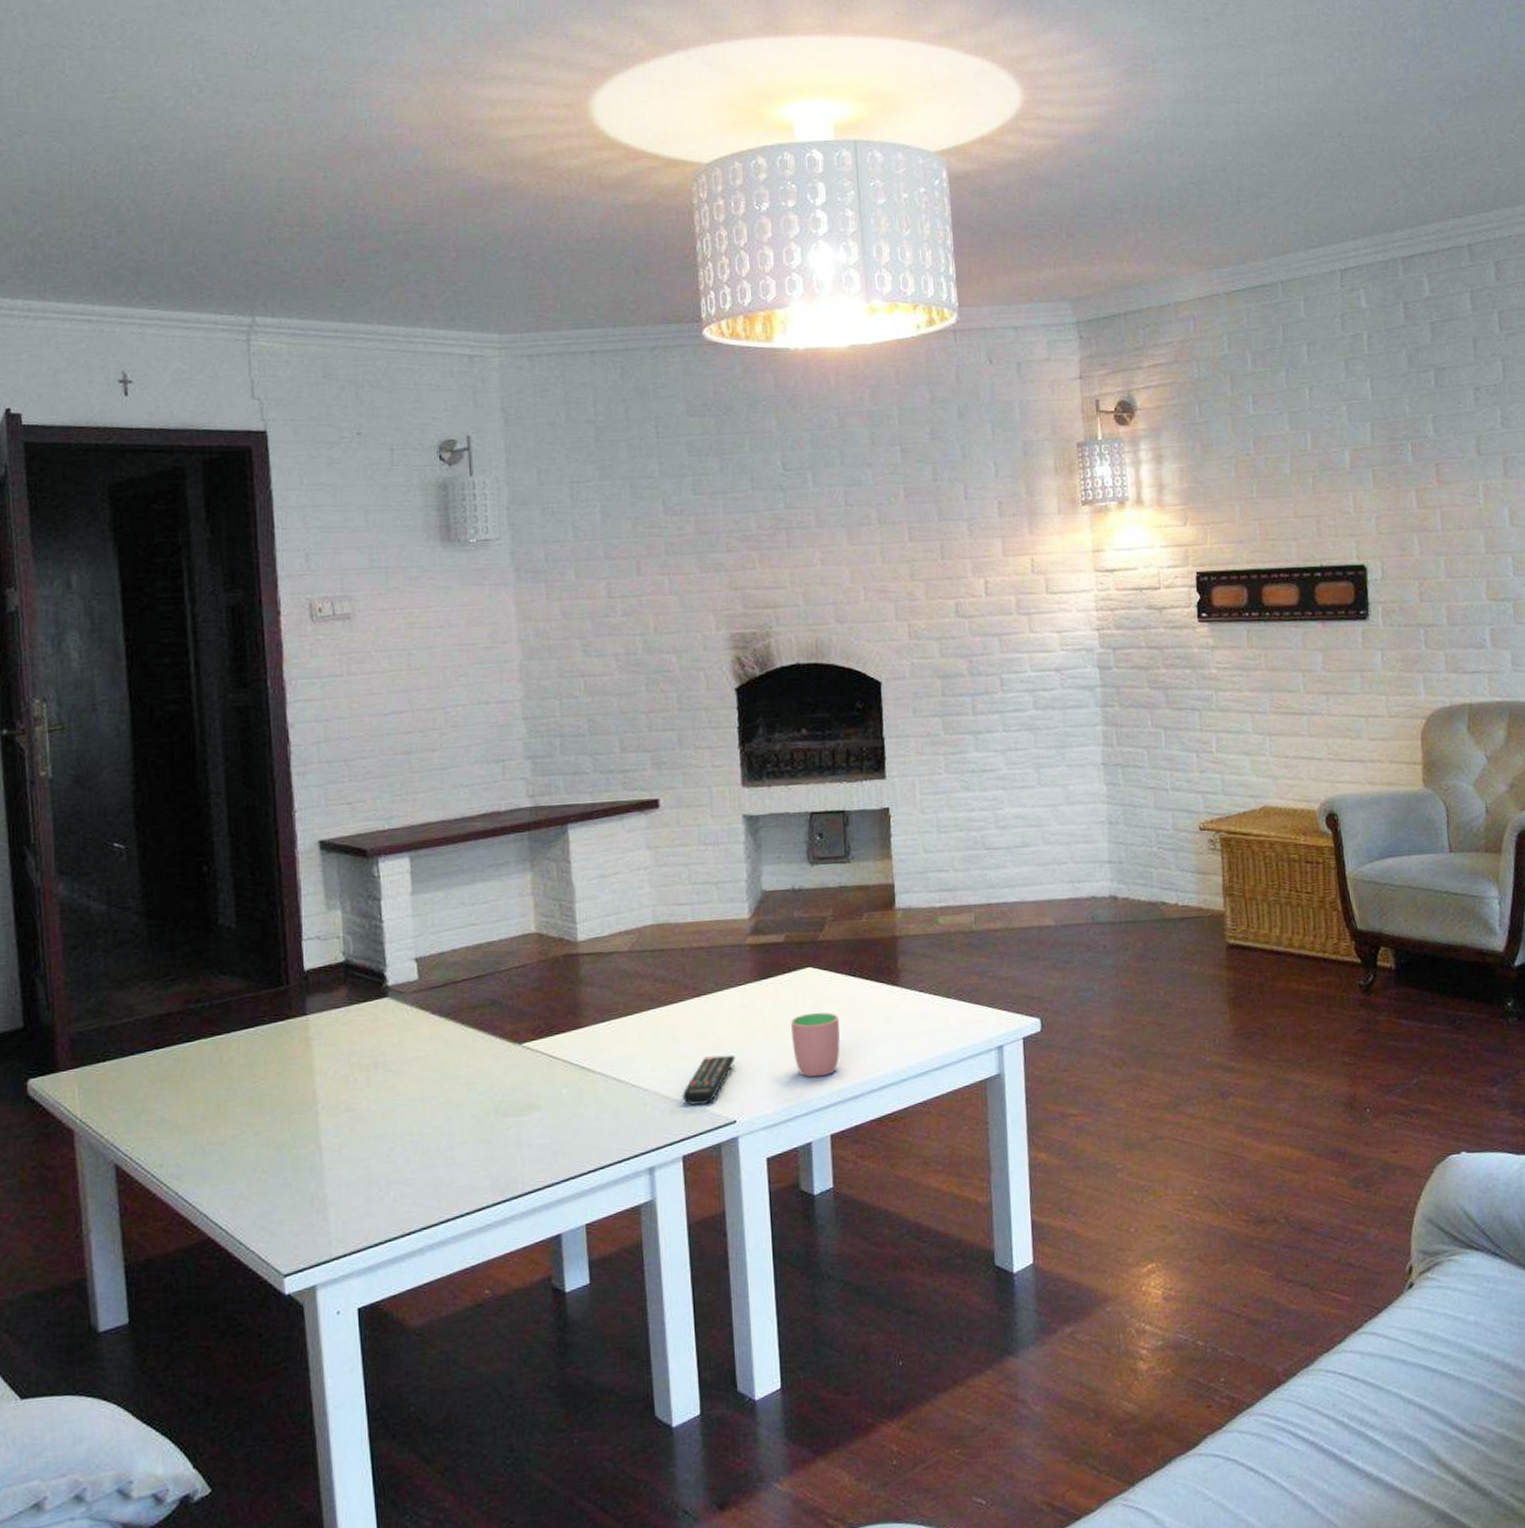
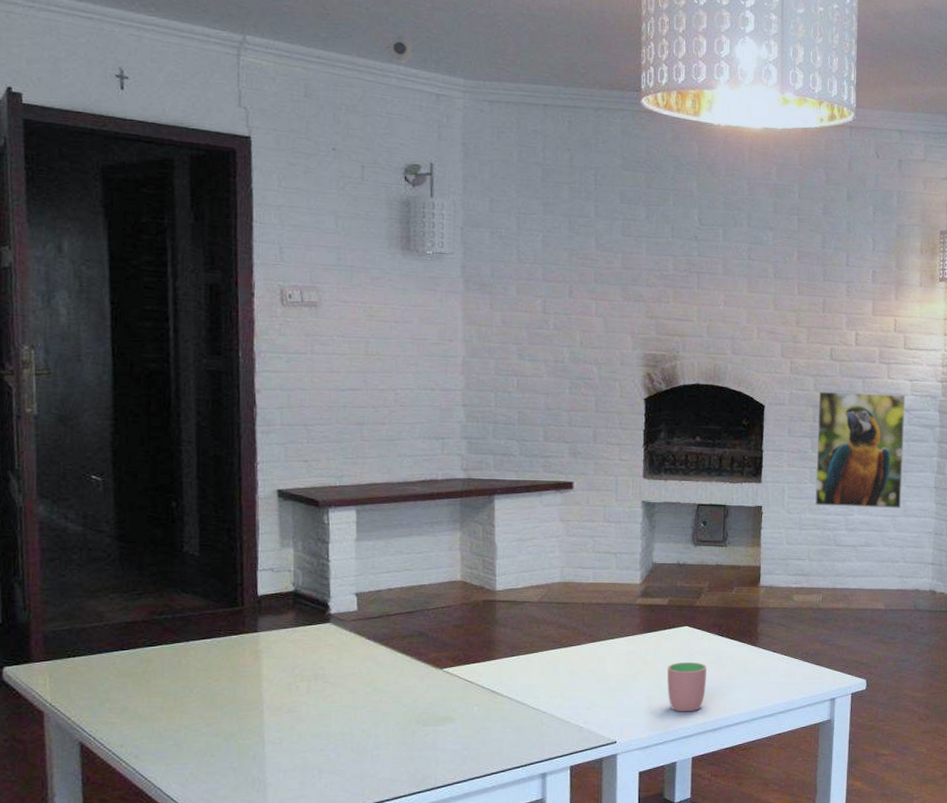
smoke detector: none [409,295,440,324] -> present [386,36,414,63]
remote control: present [682,1054,735,1105] -> none [573,690,620,727]
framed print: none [945,650,1063,801] -> present [814,391,906,508]

